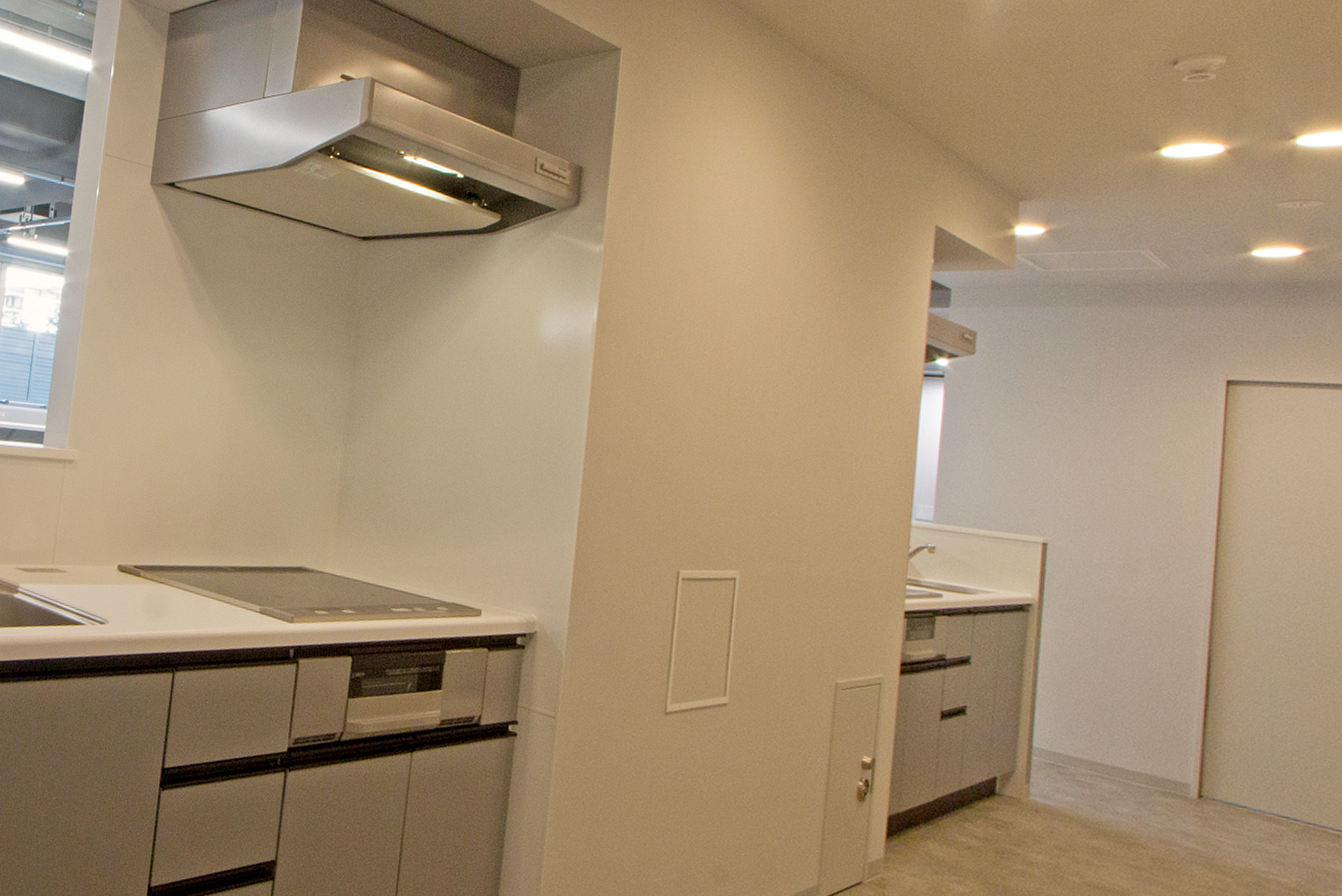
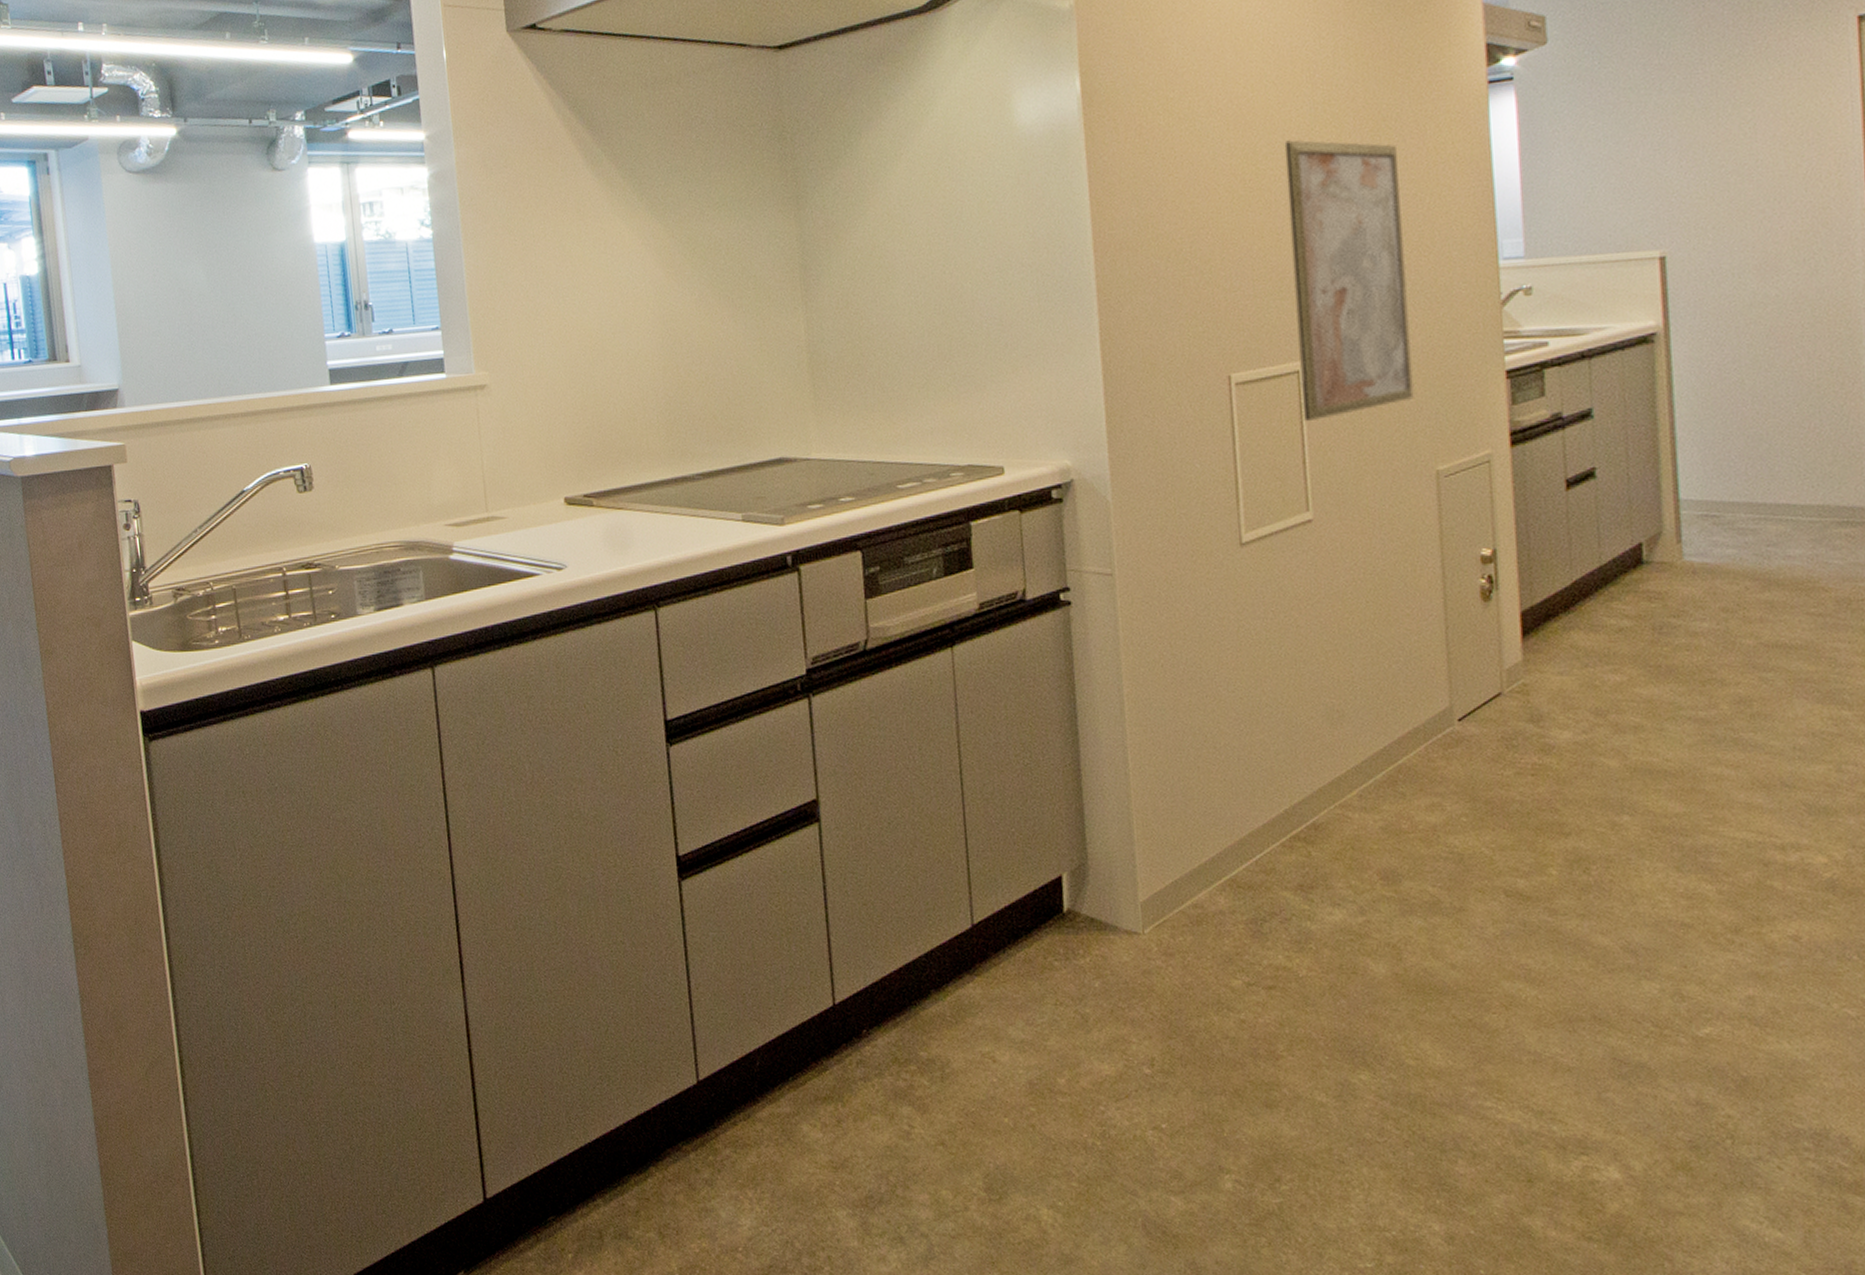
wall art: none [733,390,842,622] -> present [1284,140,1414,422]

